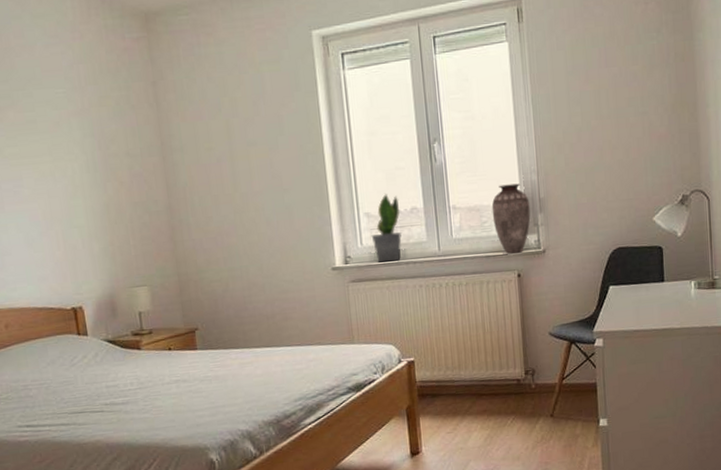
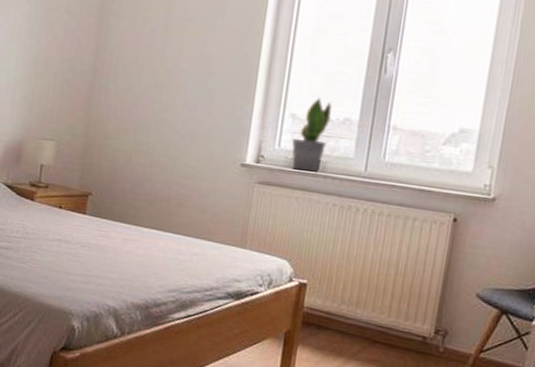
vase: present [491,183,531,254] -> none [438,113,490,195]

